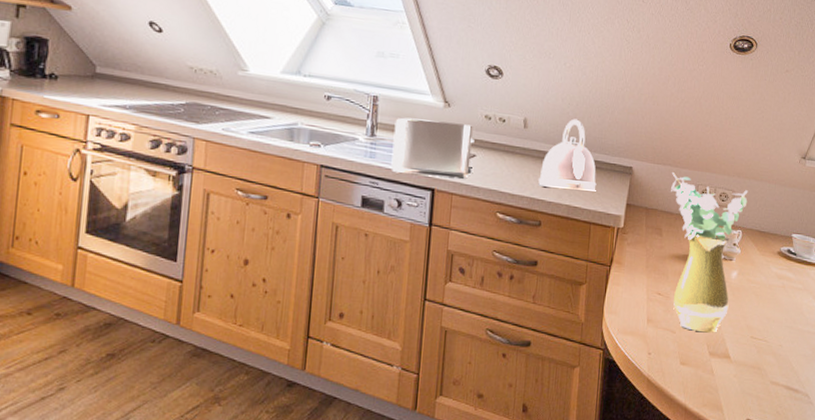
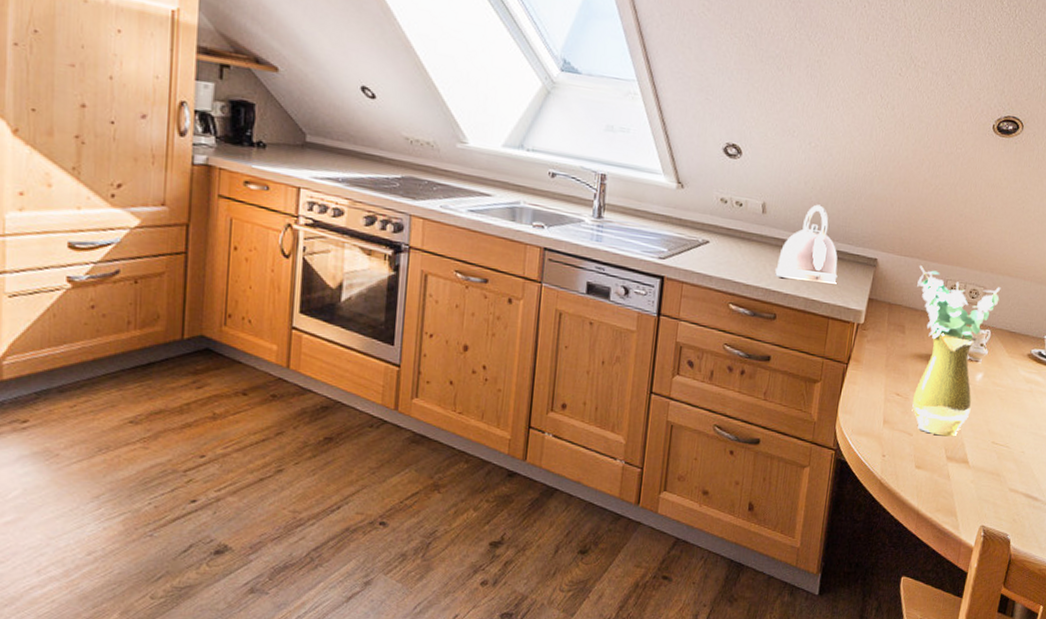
toaster: present [391,117,475,180] -> none [618,198,709,268]

